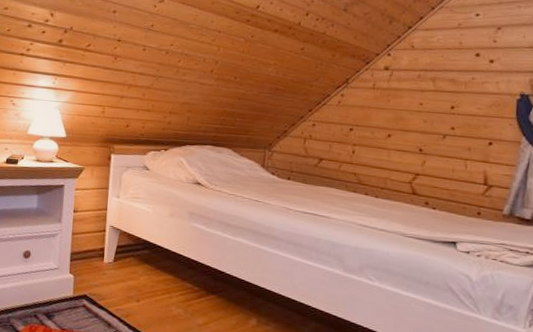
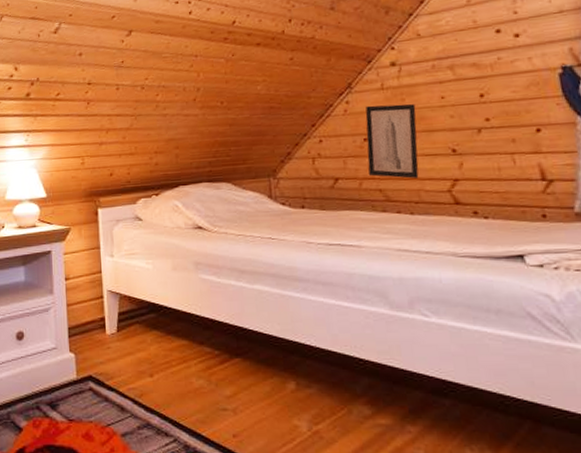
wall art: none [349,101,398,168] -> present [365,104,419,179]

